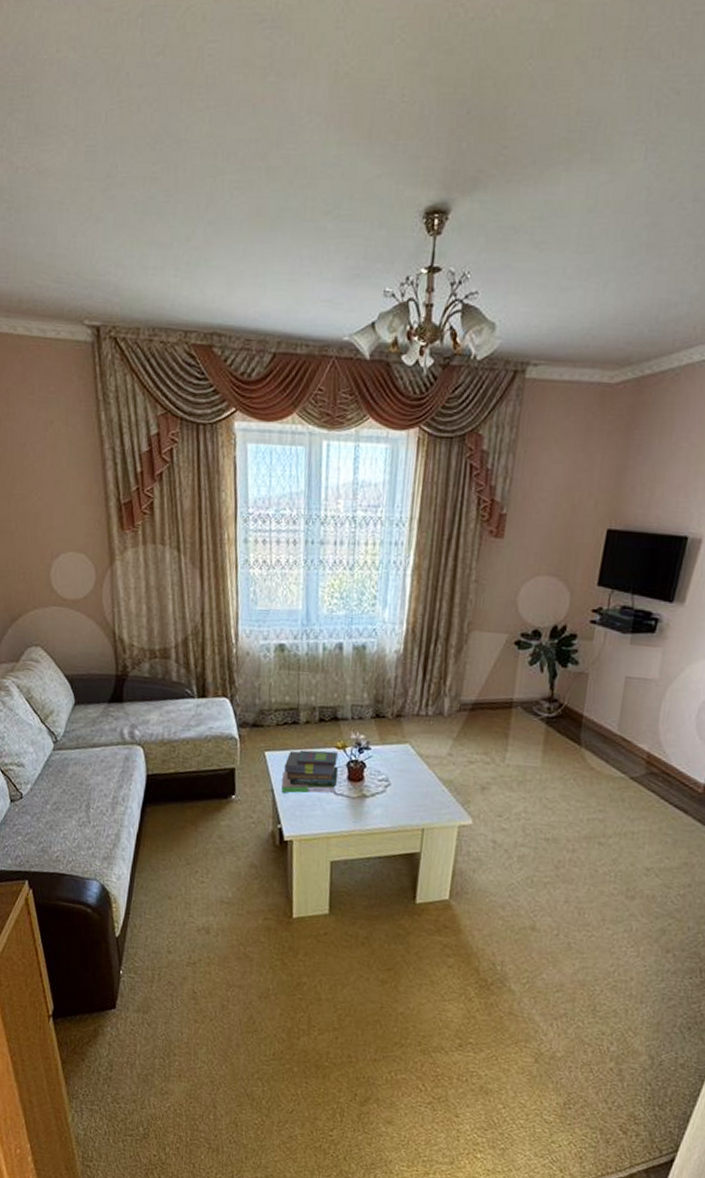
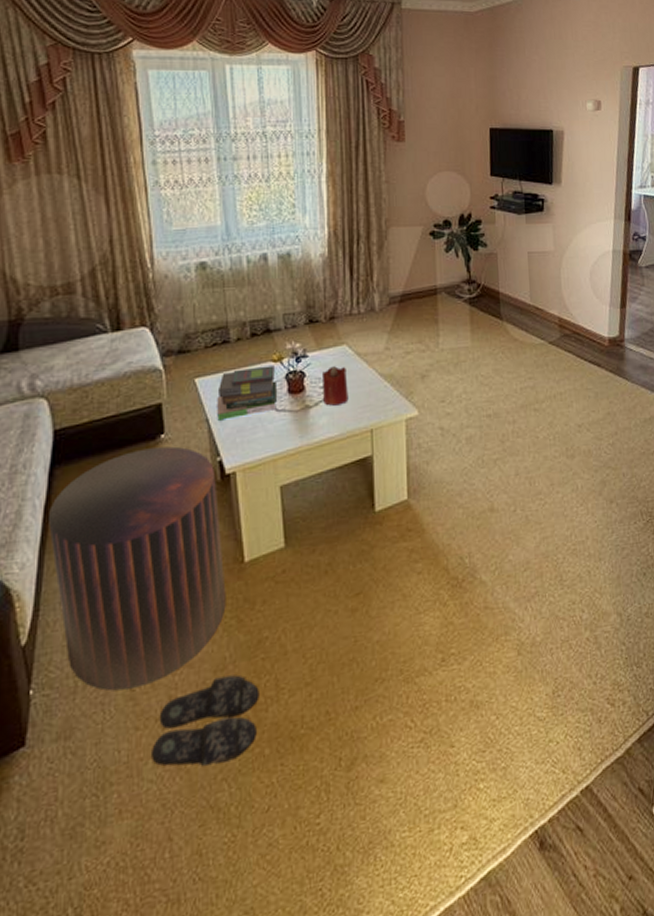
pouf: none [139,804,276,992] -> present [49,446,226,691]
slippers: none [205,1002,294,1067] -> present [152,675,259,766]
candle: none [380,762,406,800] -> present [321,366,349,406]

